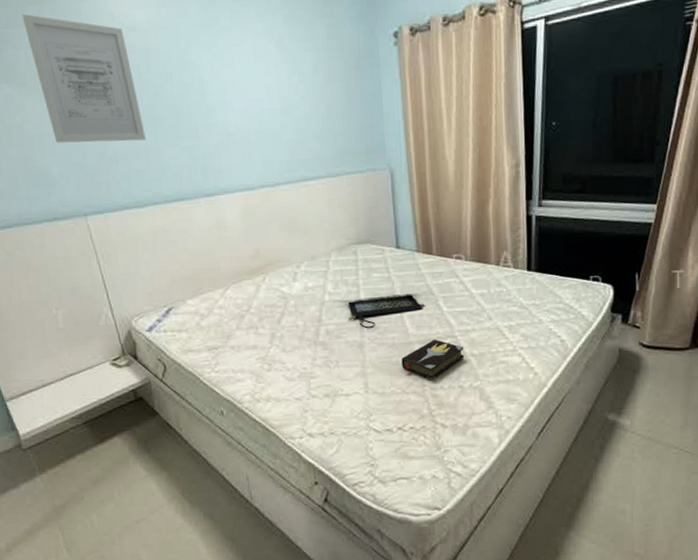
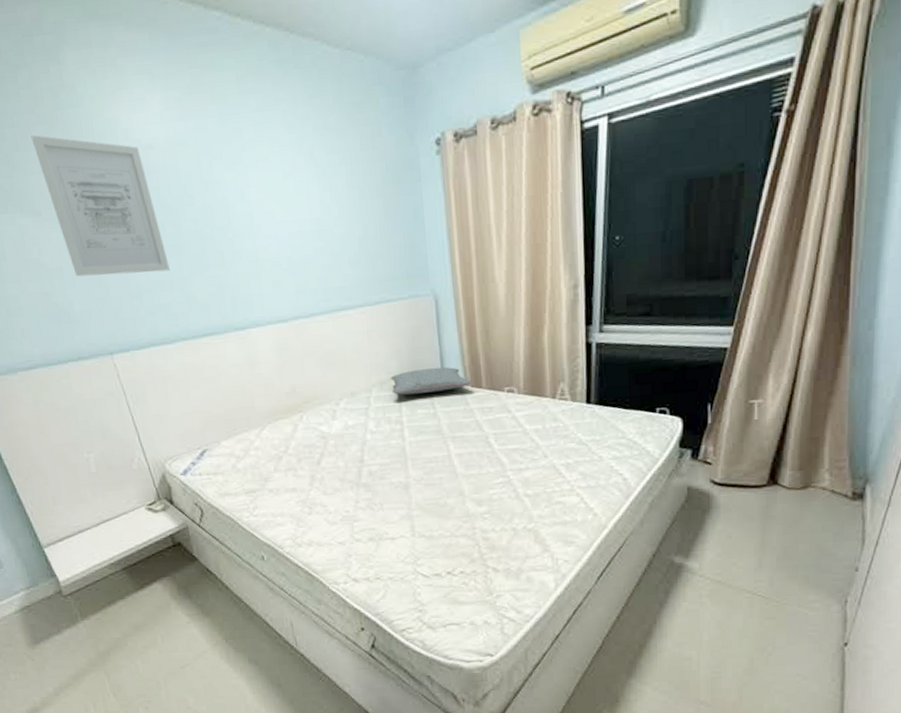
clutch bag: present [347,295,426,329] -> none [390,432,475,469]
pillow: none [348,234,422,260] -> present [390,367,471,395]
hardback book: present [401,339,465,380] -> none [449,479,518,523]

